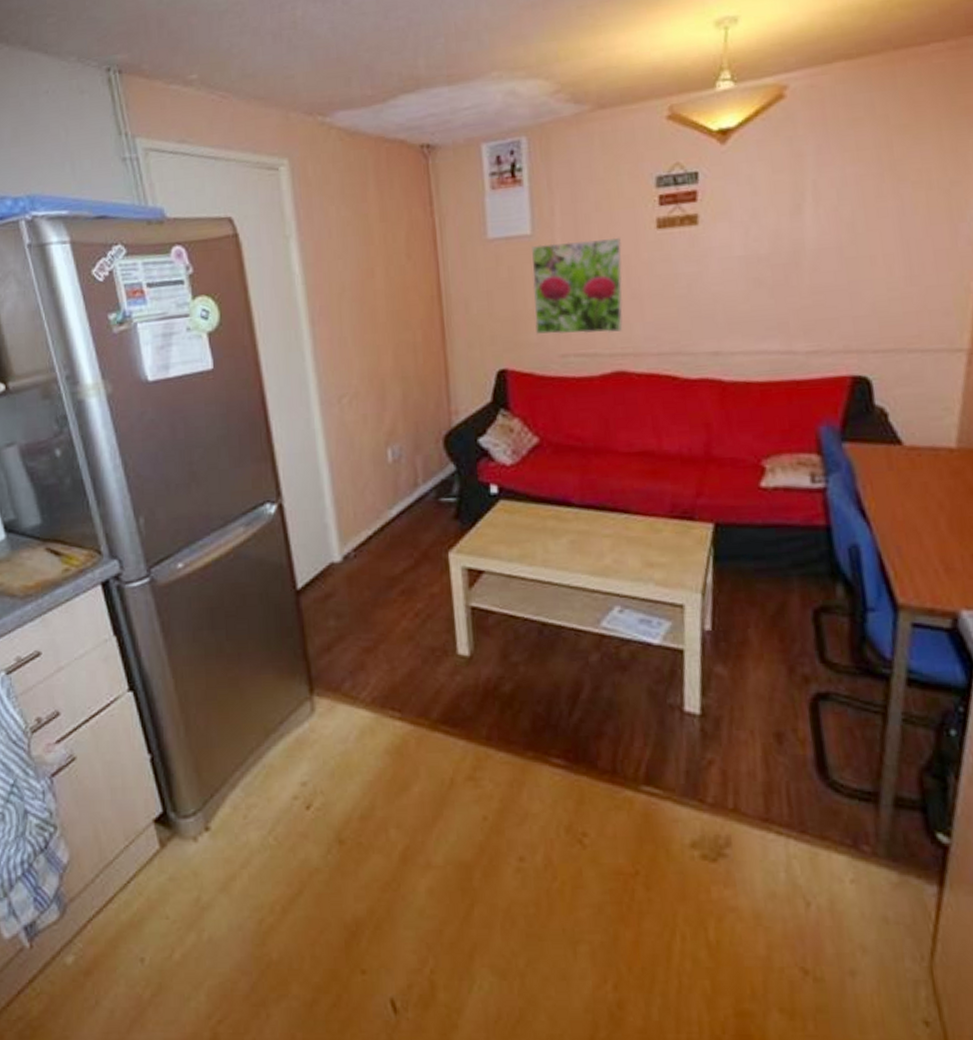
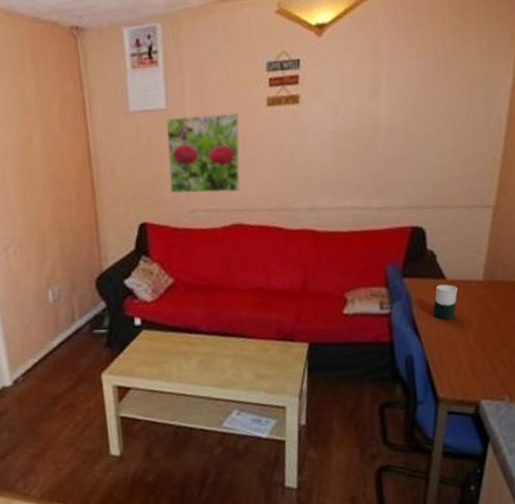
cup: none [885,452,922,499] -> present [432,284,459,320]

